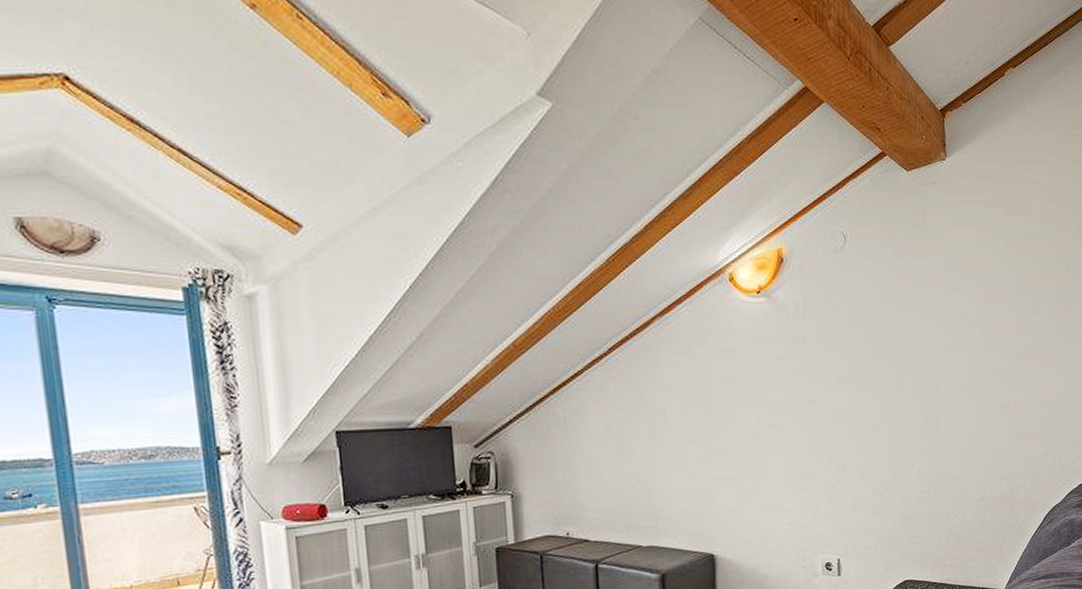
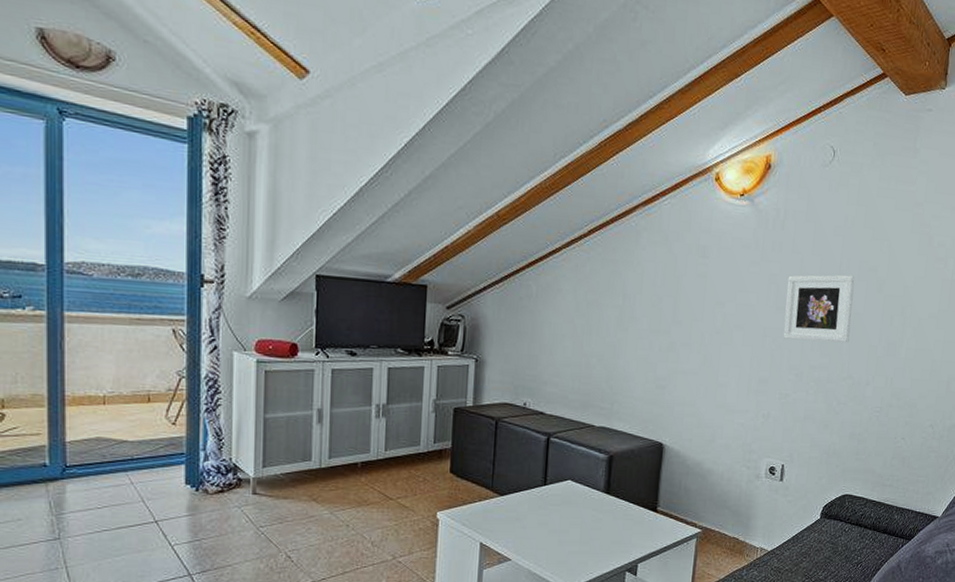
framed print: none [816,358,887,431] -> present [783,275,855,343]

